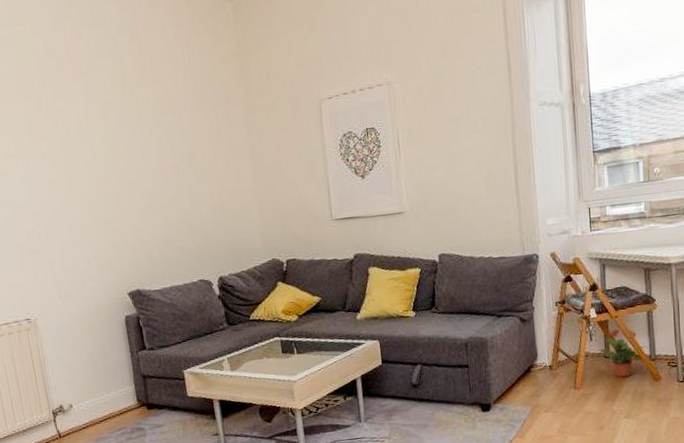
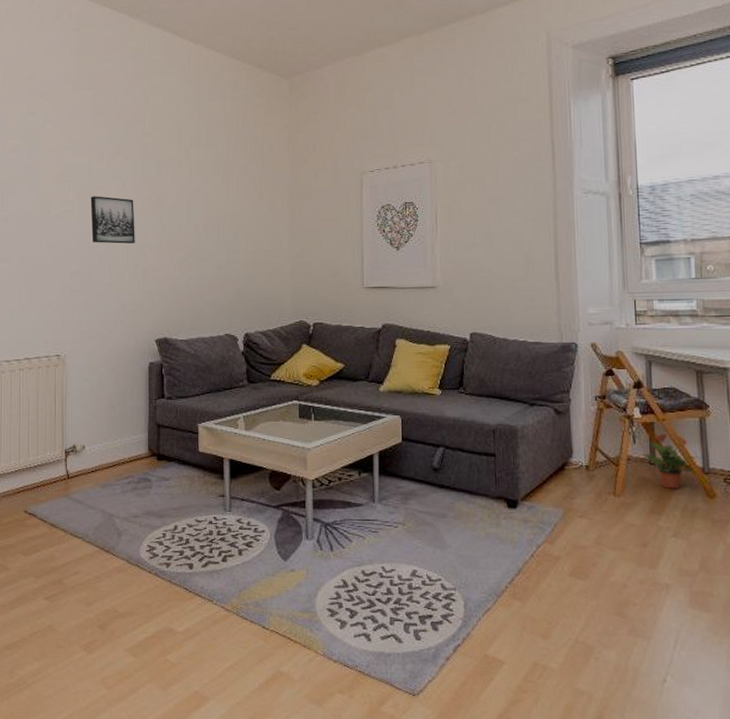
wall art: none [33,147,91,199] -> present [90,196,135,244]

